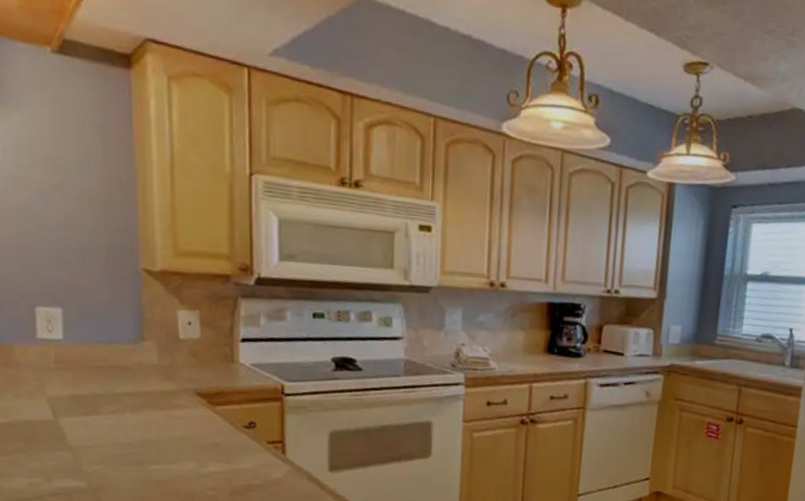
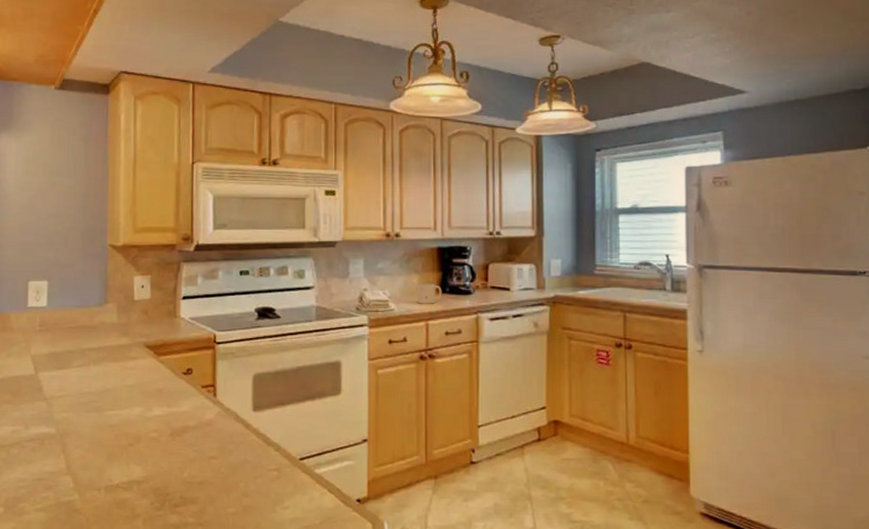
mug: none [521,341,550,365] -> present [417,283,442,304]

